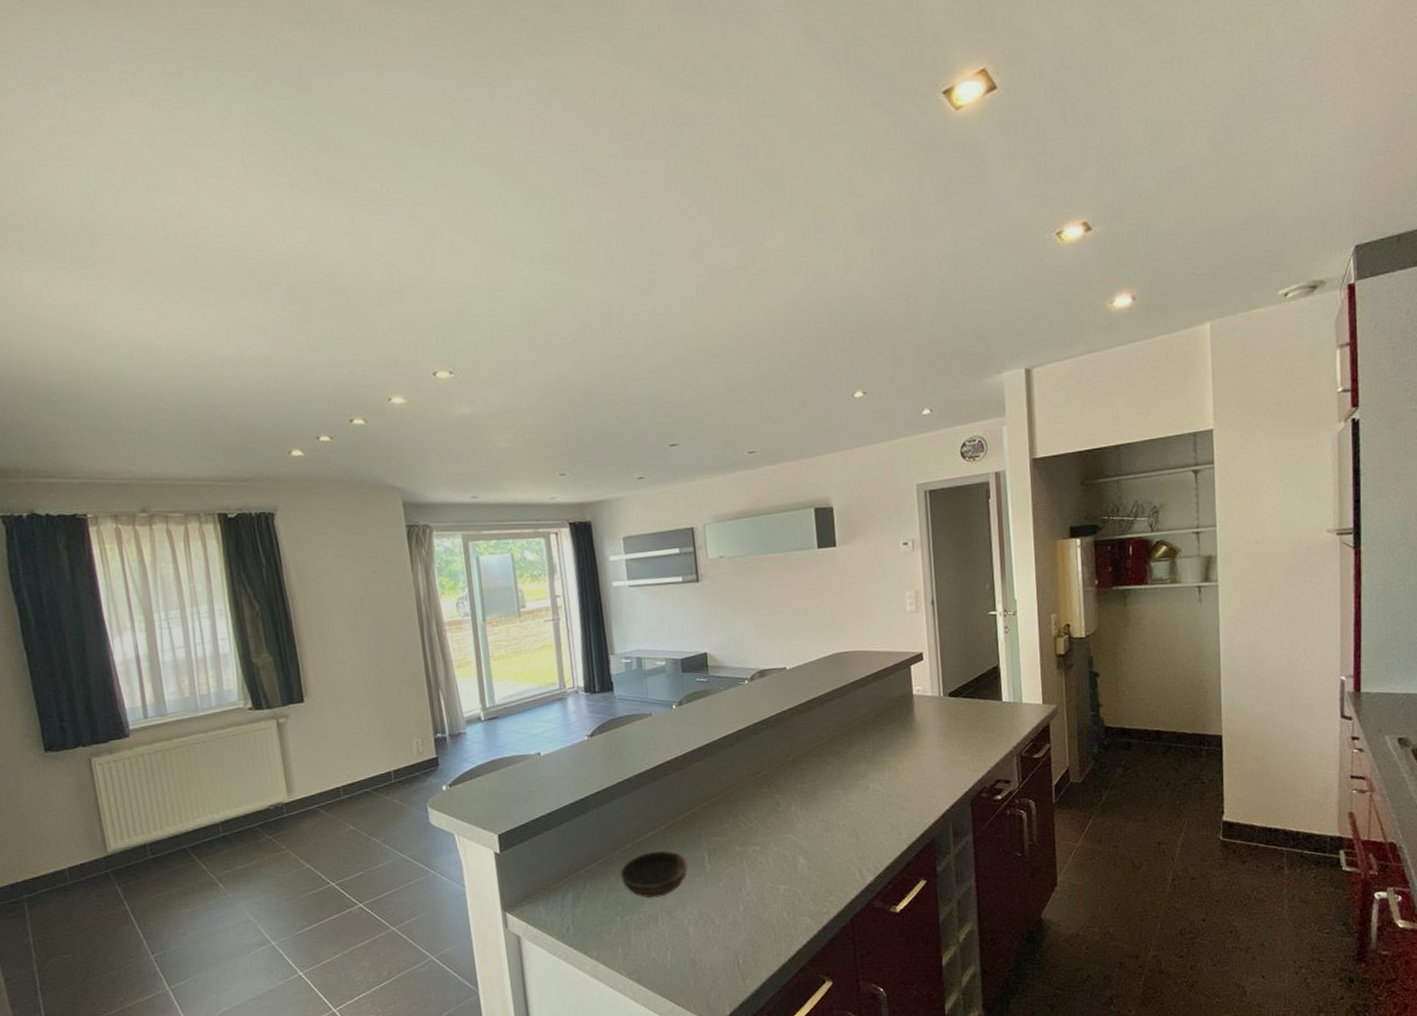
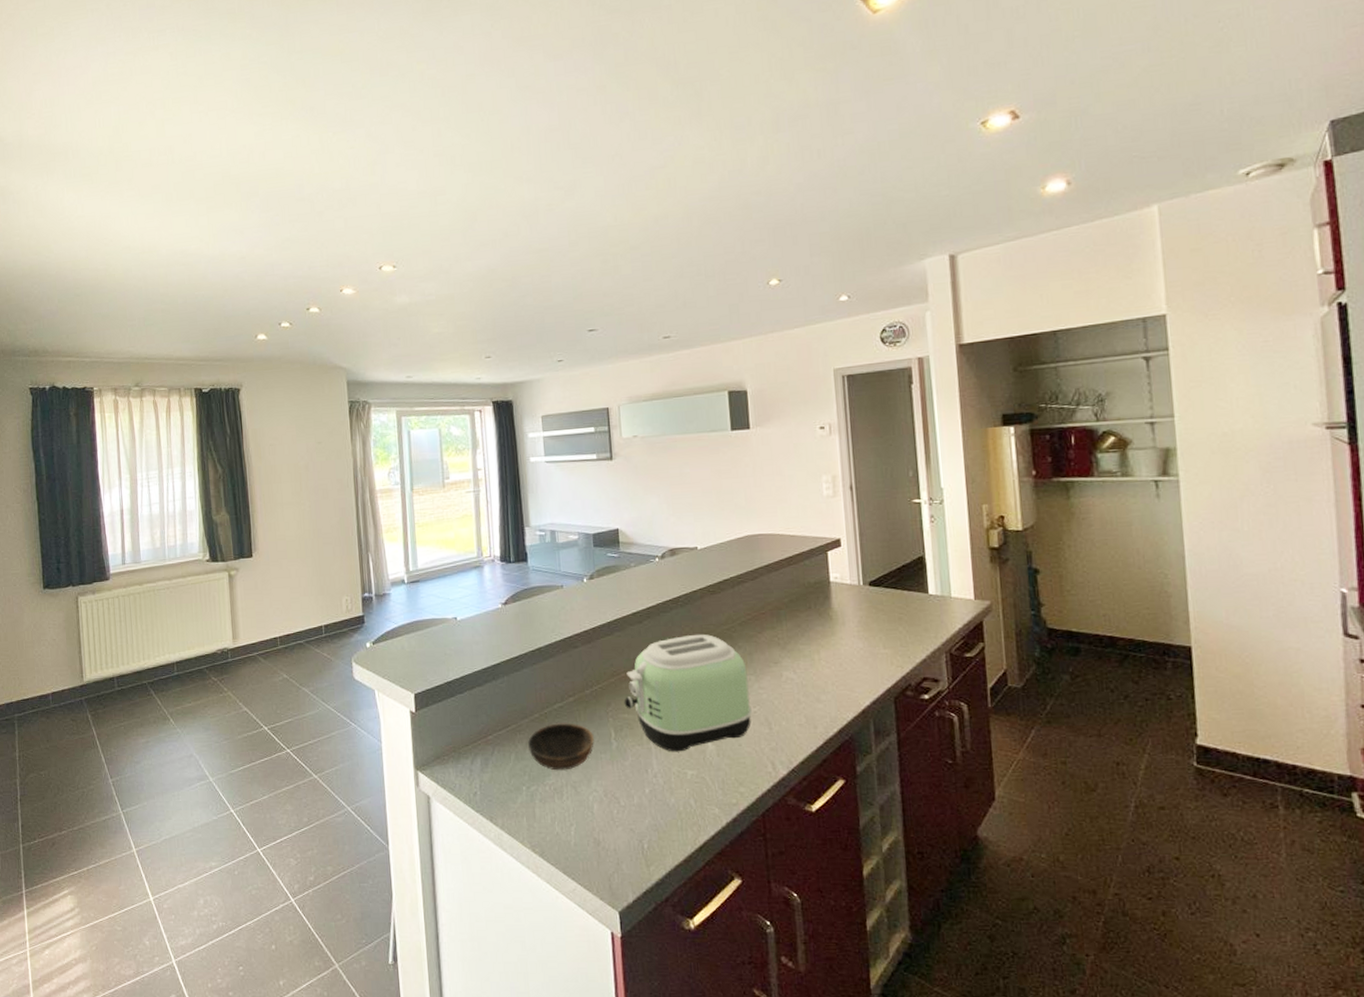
toaster: none [716,753,841,870] -> present [624,634,752,752]

